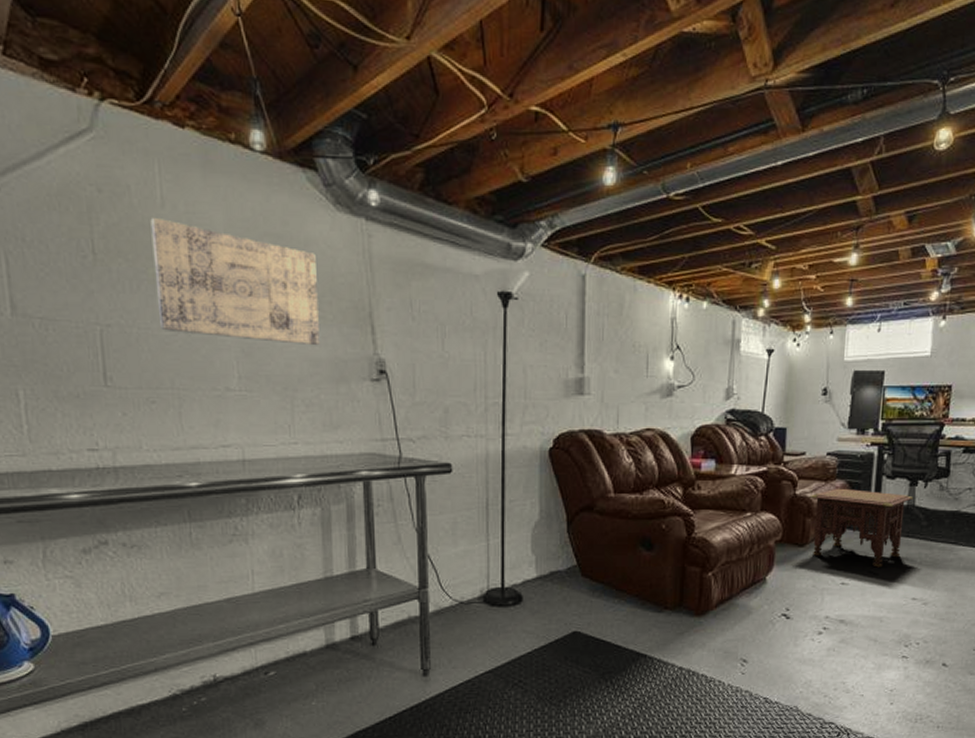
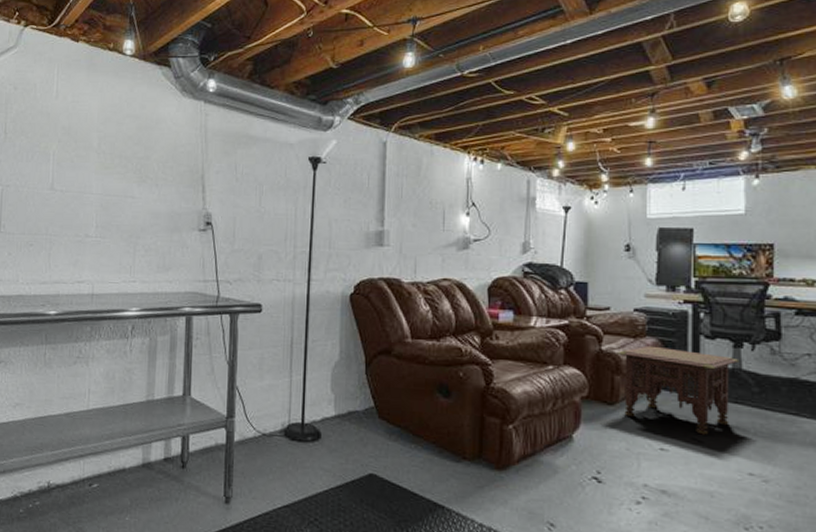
wall art: present [150,217,320,346] -> none [44,105,164,202]

